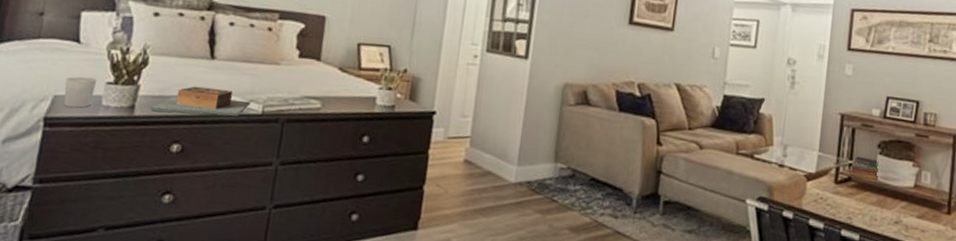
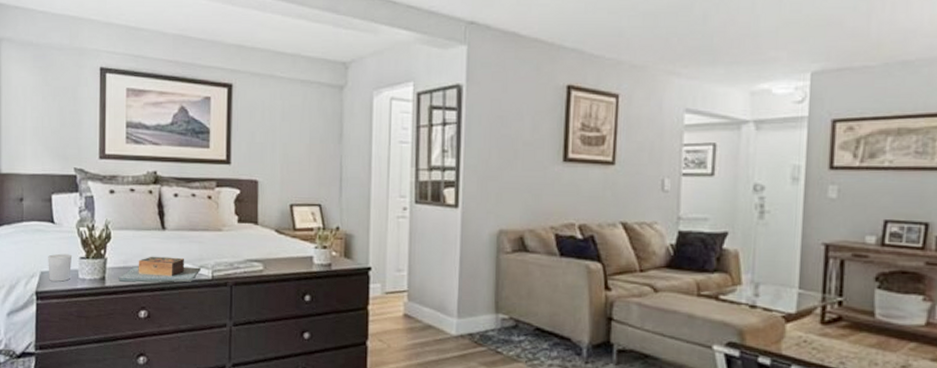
books: present [849,156,880,181] -> none [839,292,879,320]

